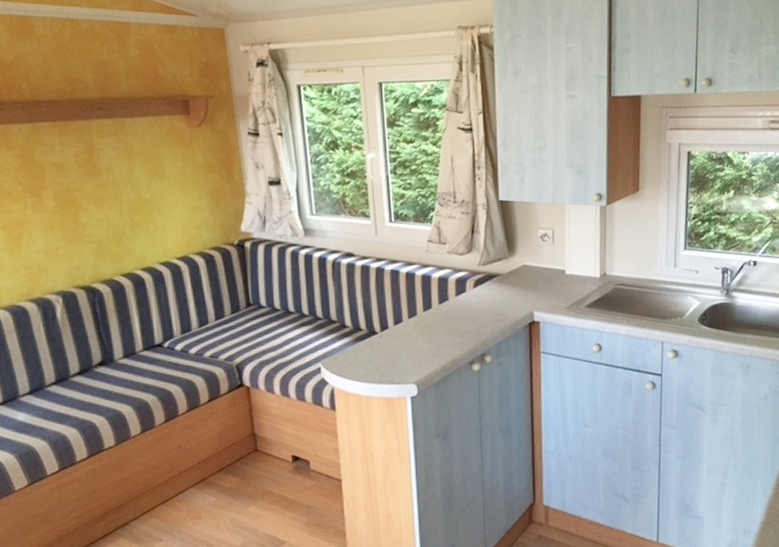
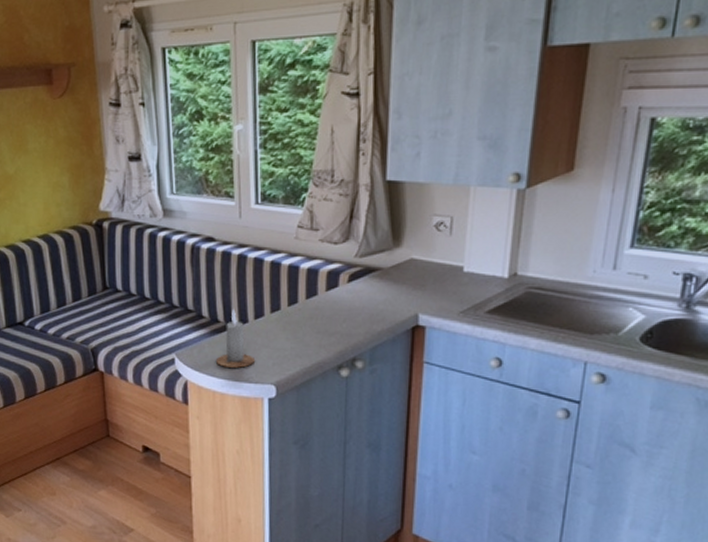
candle: none [360,317,397,372] -> present [215,309,256,368]

